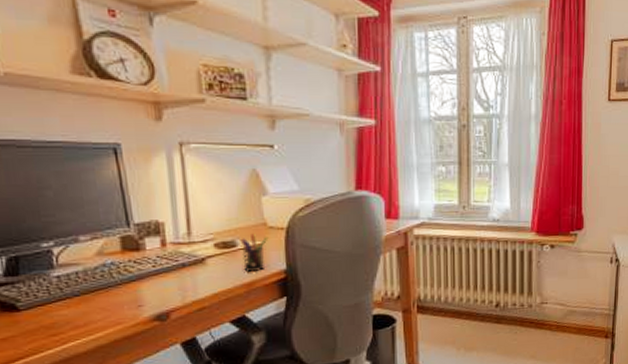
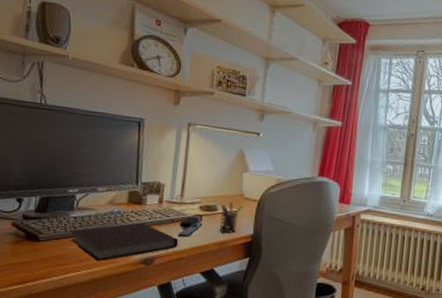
notebook: none [54,272,196,326] -> present [69,222,179,262]
stapler: none [192,254,222,283] -> present [178,214,203,237]

